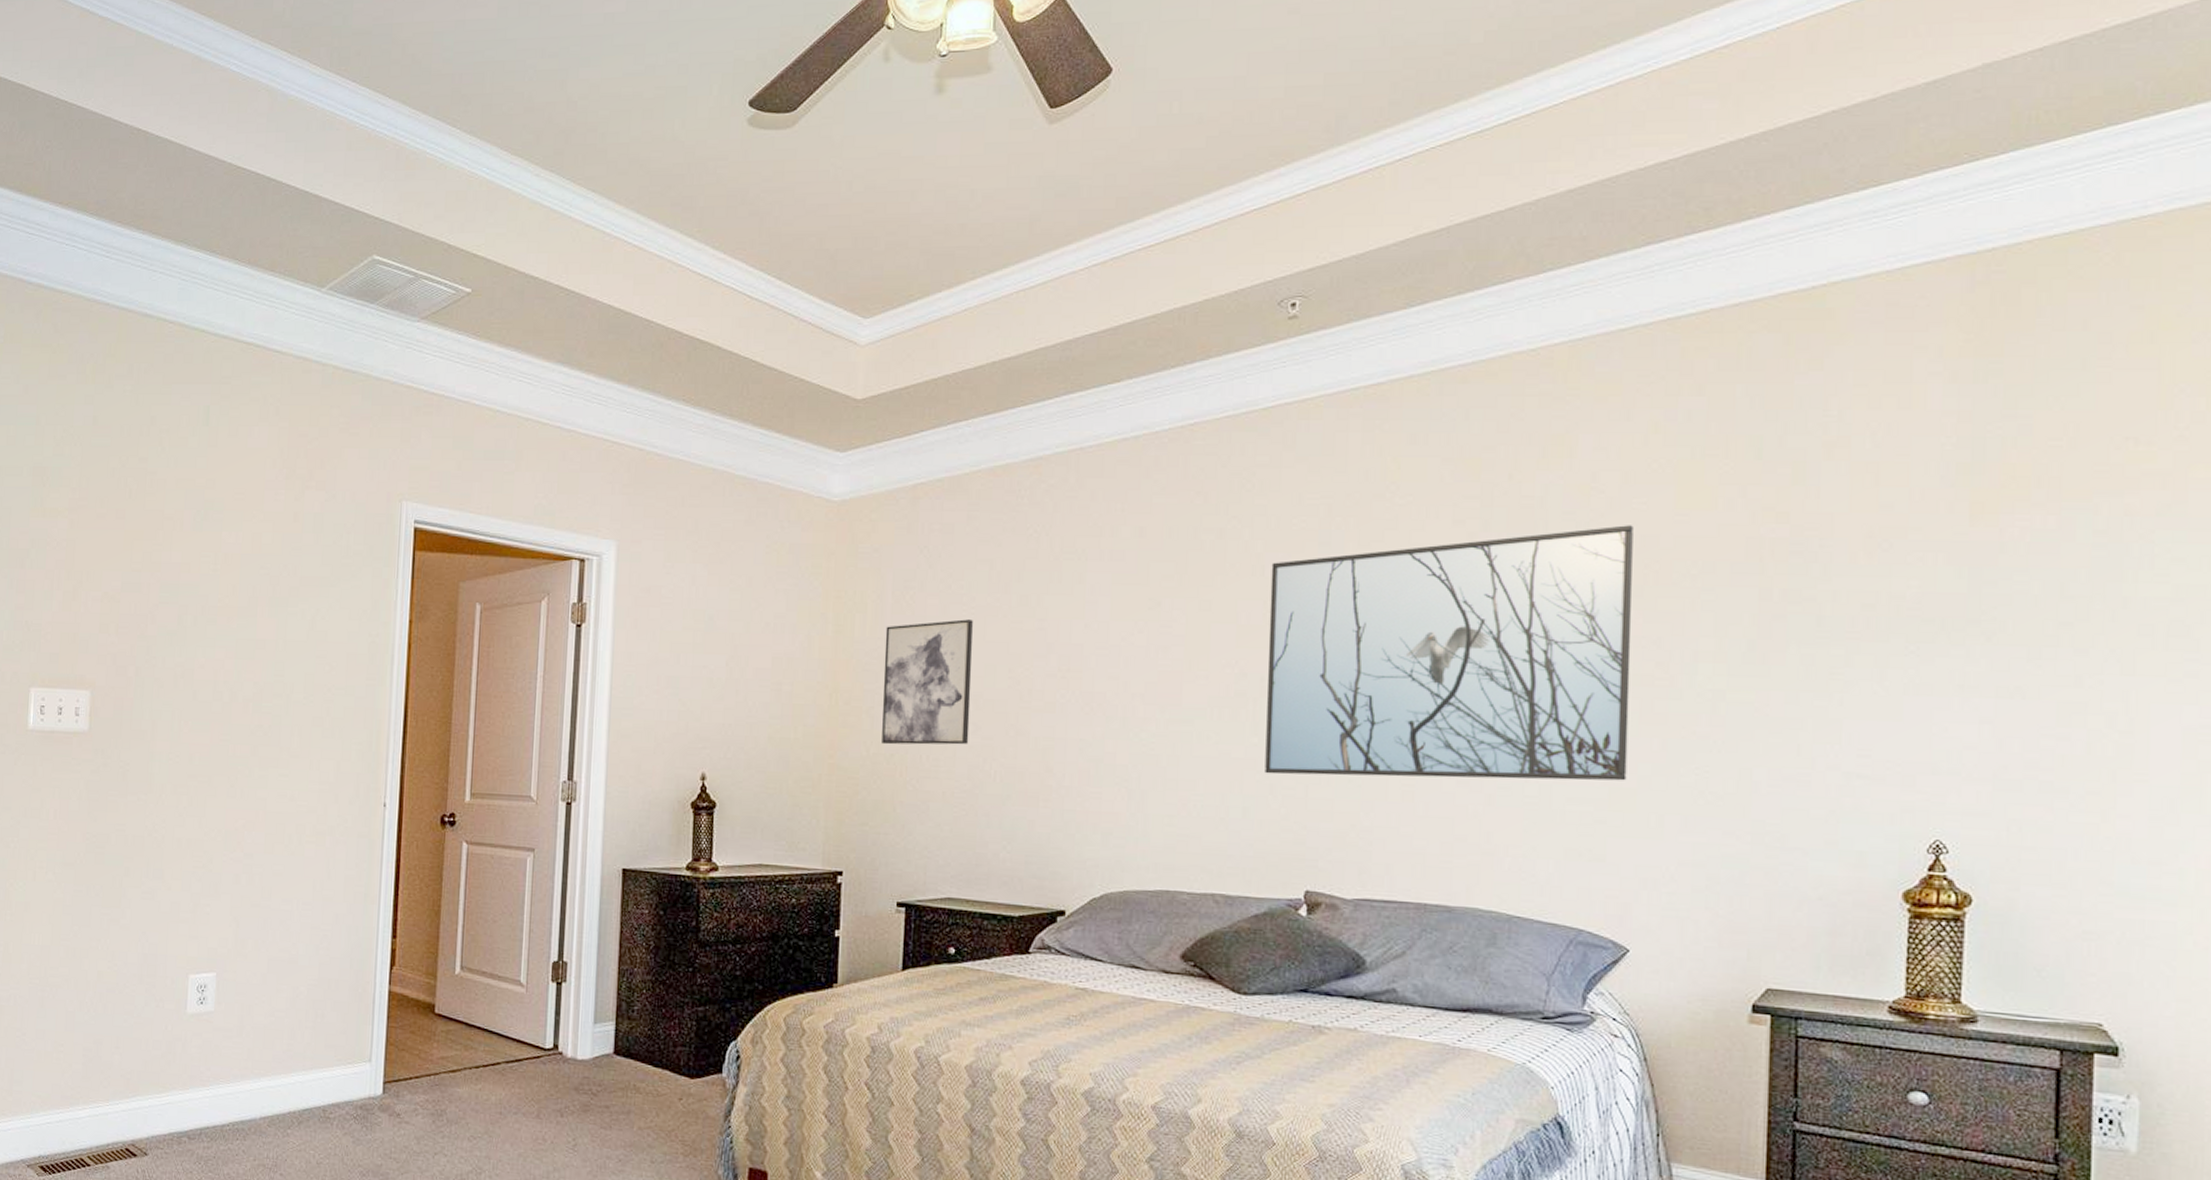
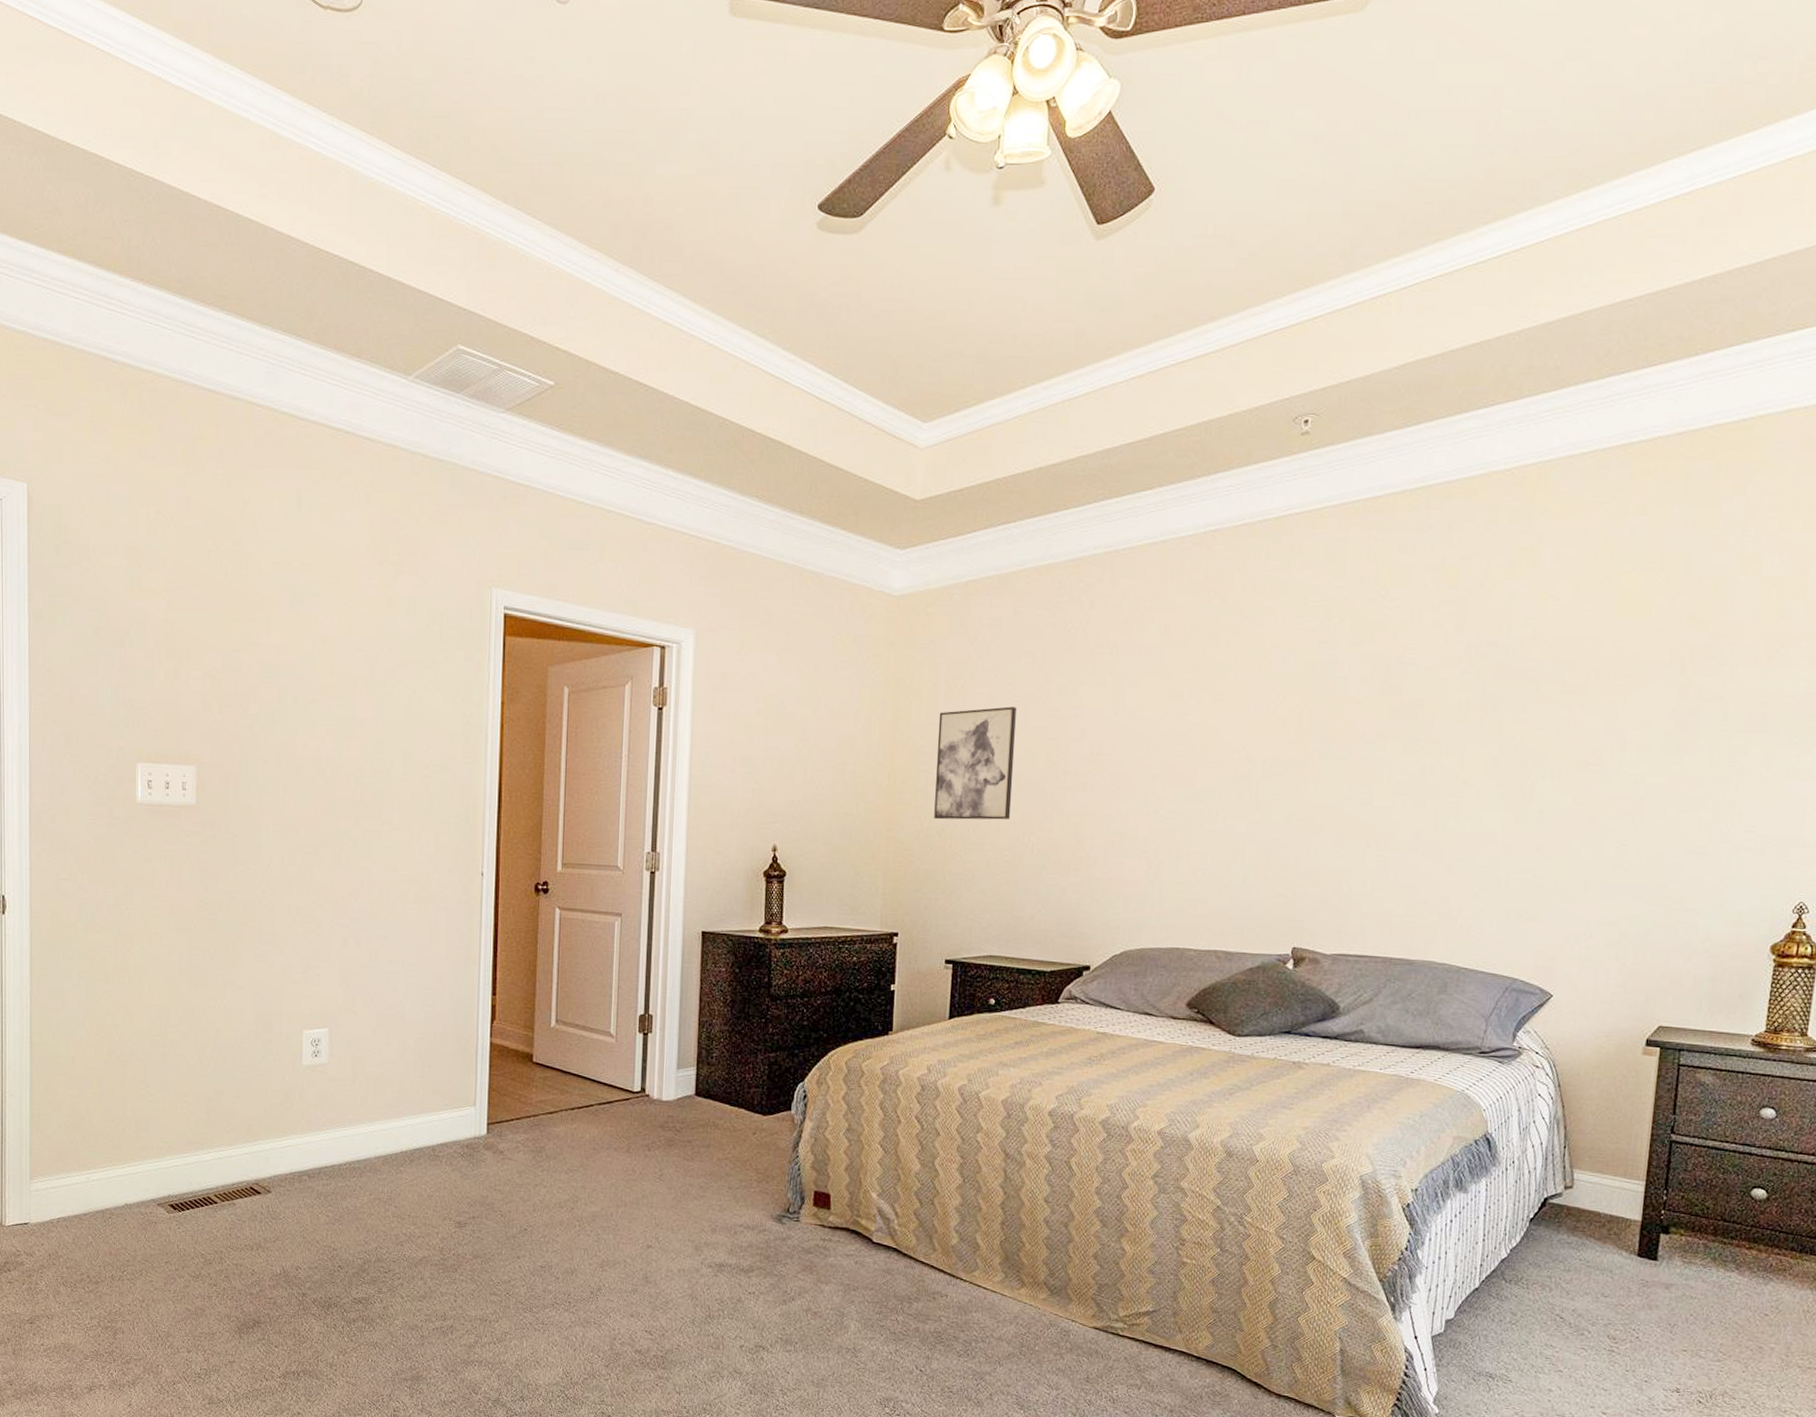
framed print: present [1265,525,1633,781] -> none [1263,629,1581,853]

